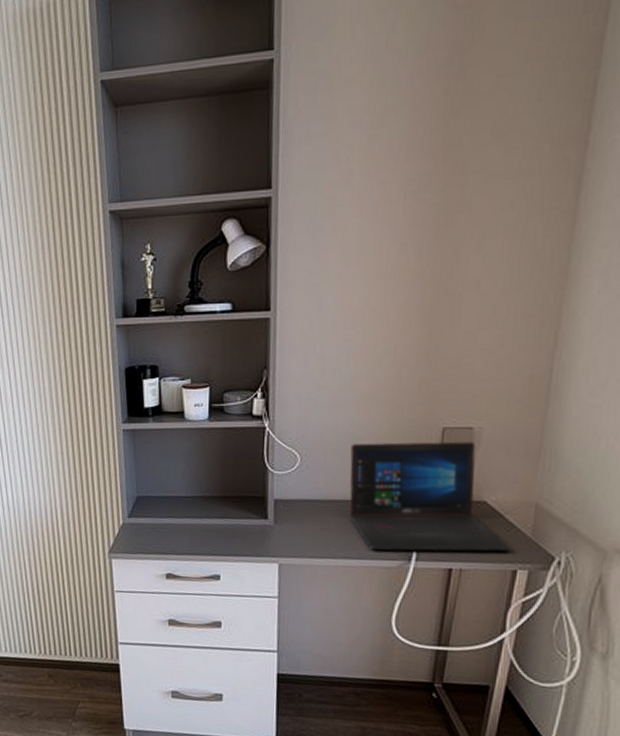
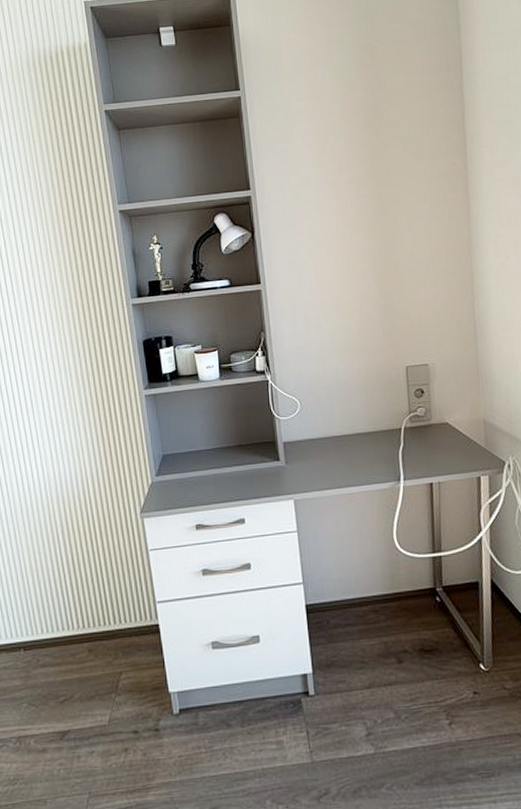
laptop: present [349,441,510,552] -> none [339,375,472,476]

